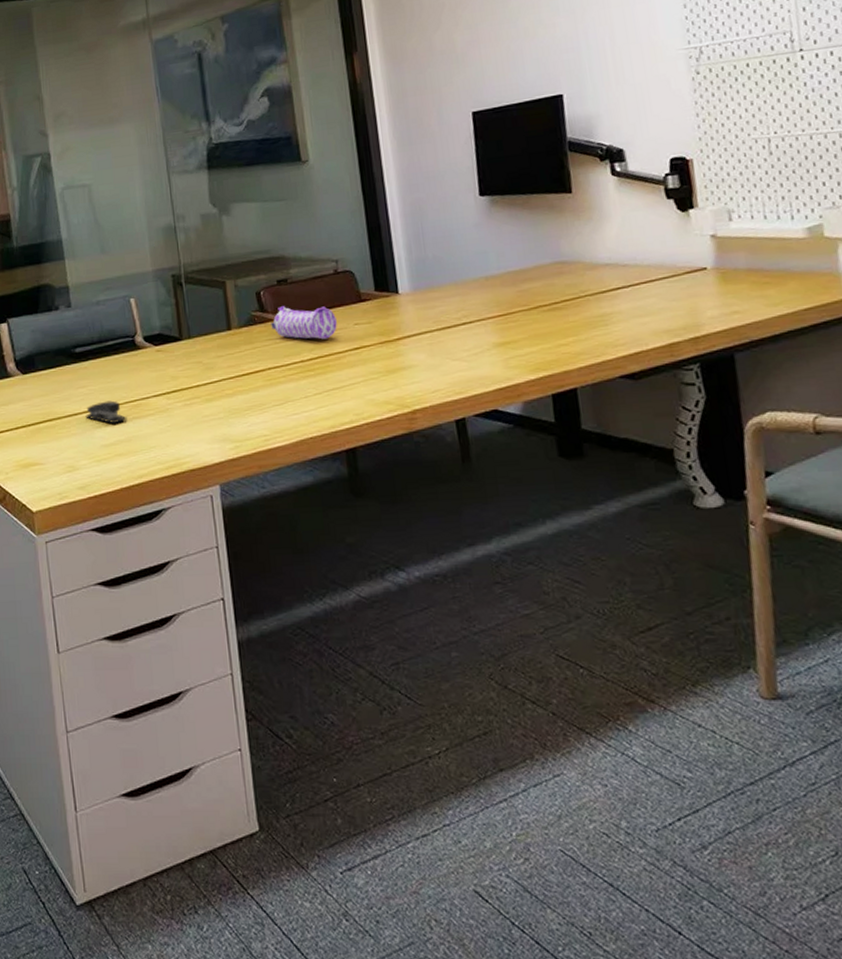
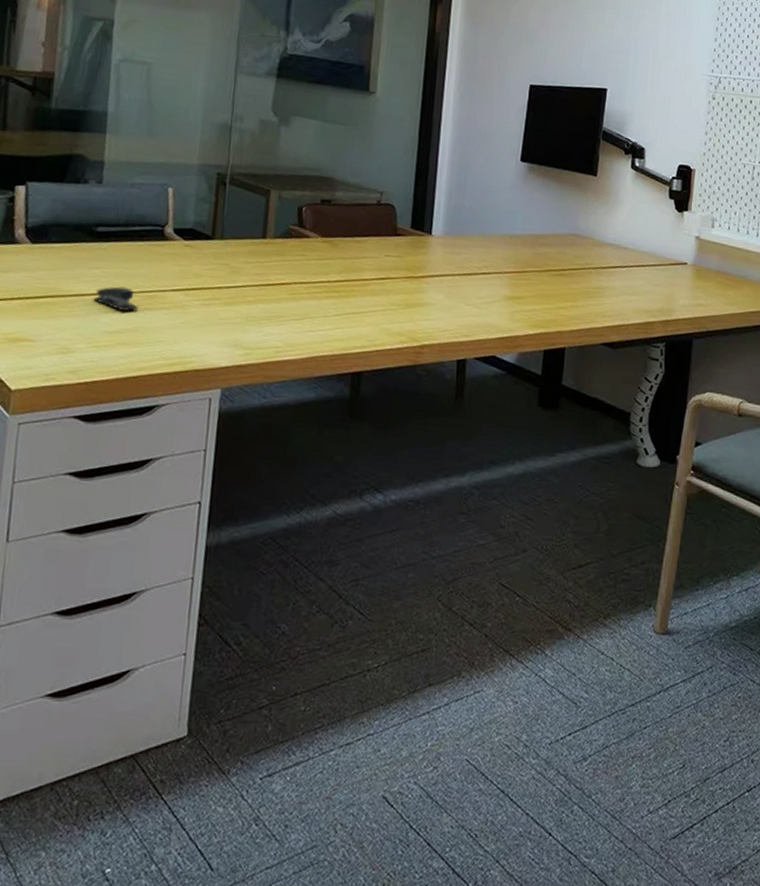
pencil case: present [271,306,337,340] -> none [306,225,370,265]

